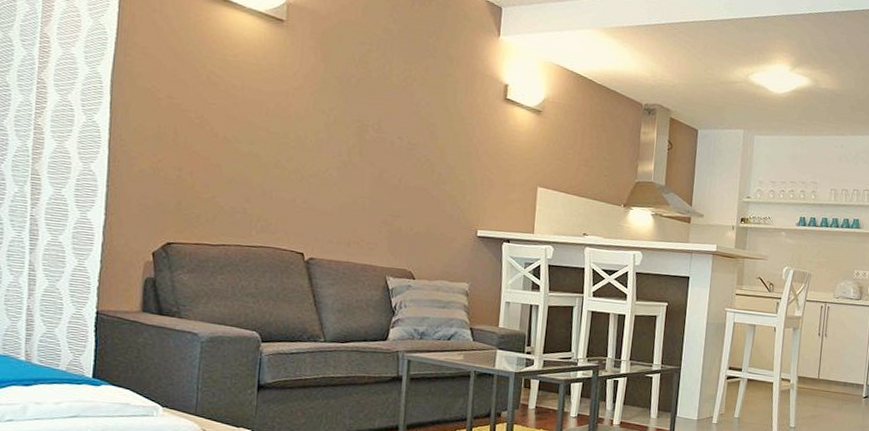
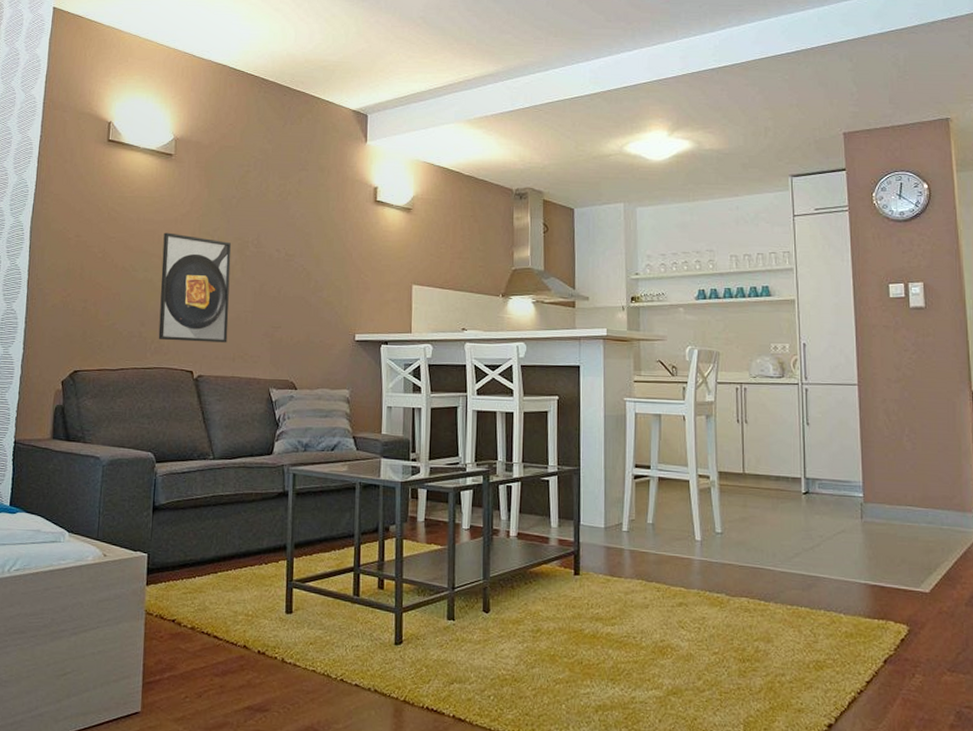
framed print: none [265,105,350,227] -> present [158,232,232,343]

